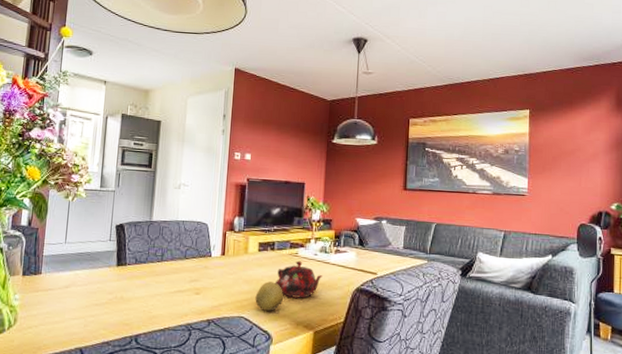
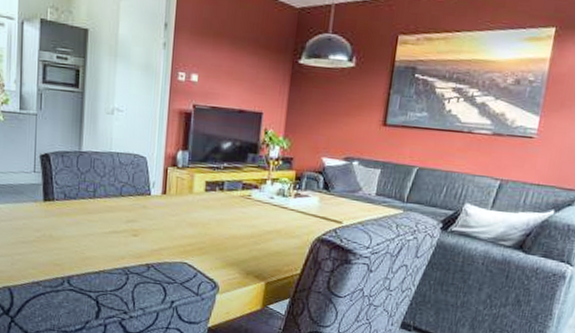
fruit: present [255,281,283,311] -> none [200,226,232,258]
teapot: present [275,260,323,298] -> none [224,204,279,246]

